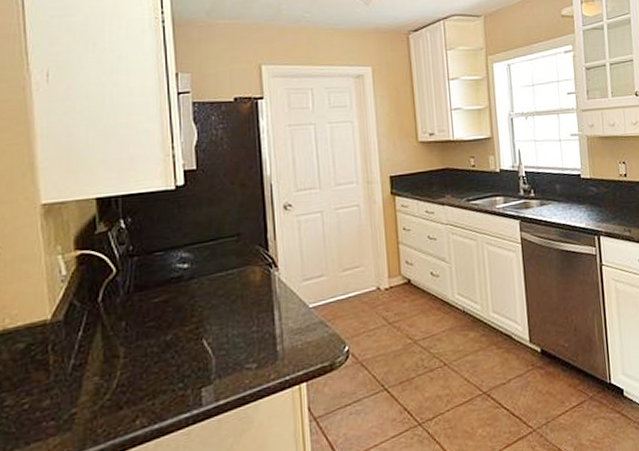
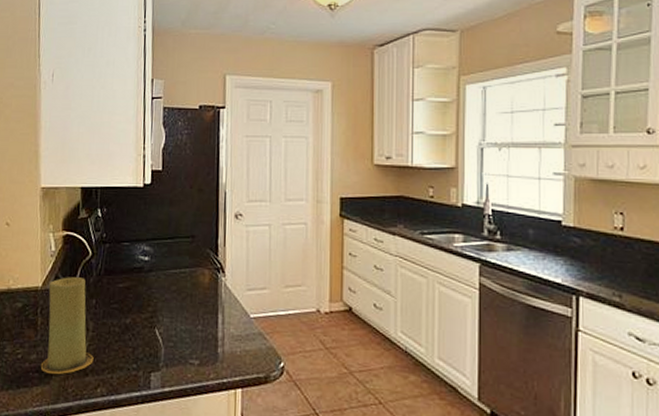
candle: none [57,299,128,418] -> present [40,277,94,374]

